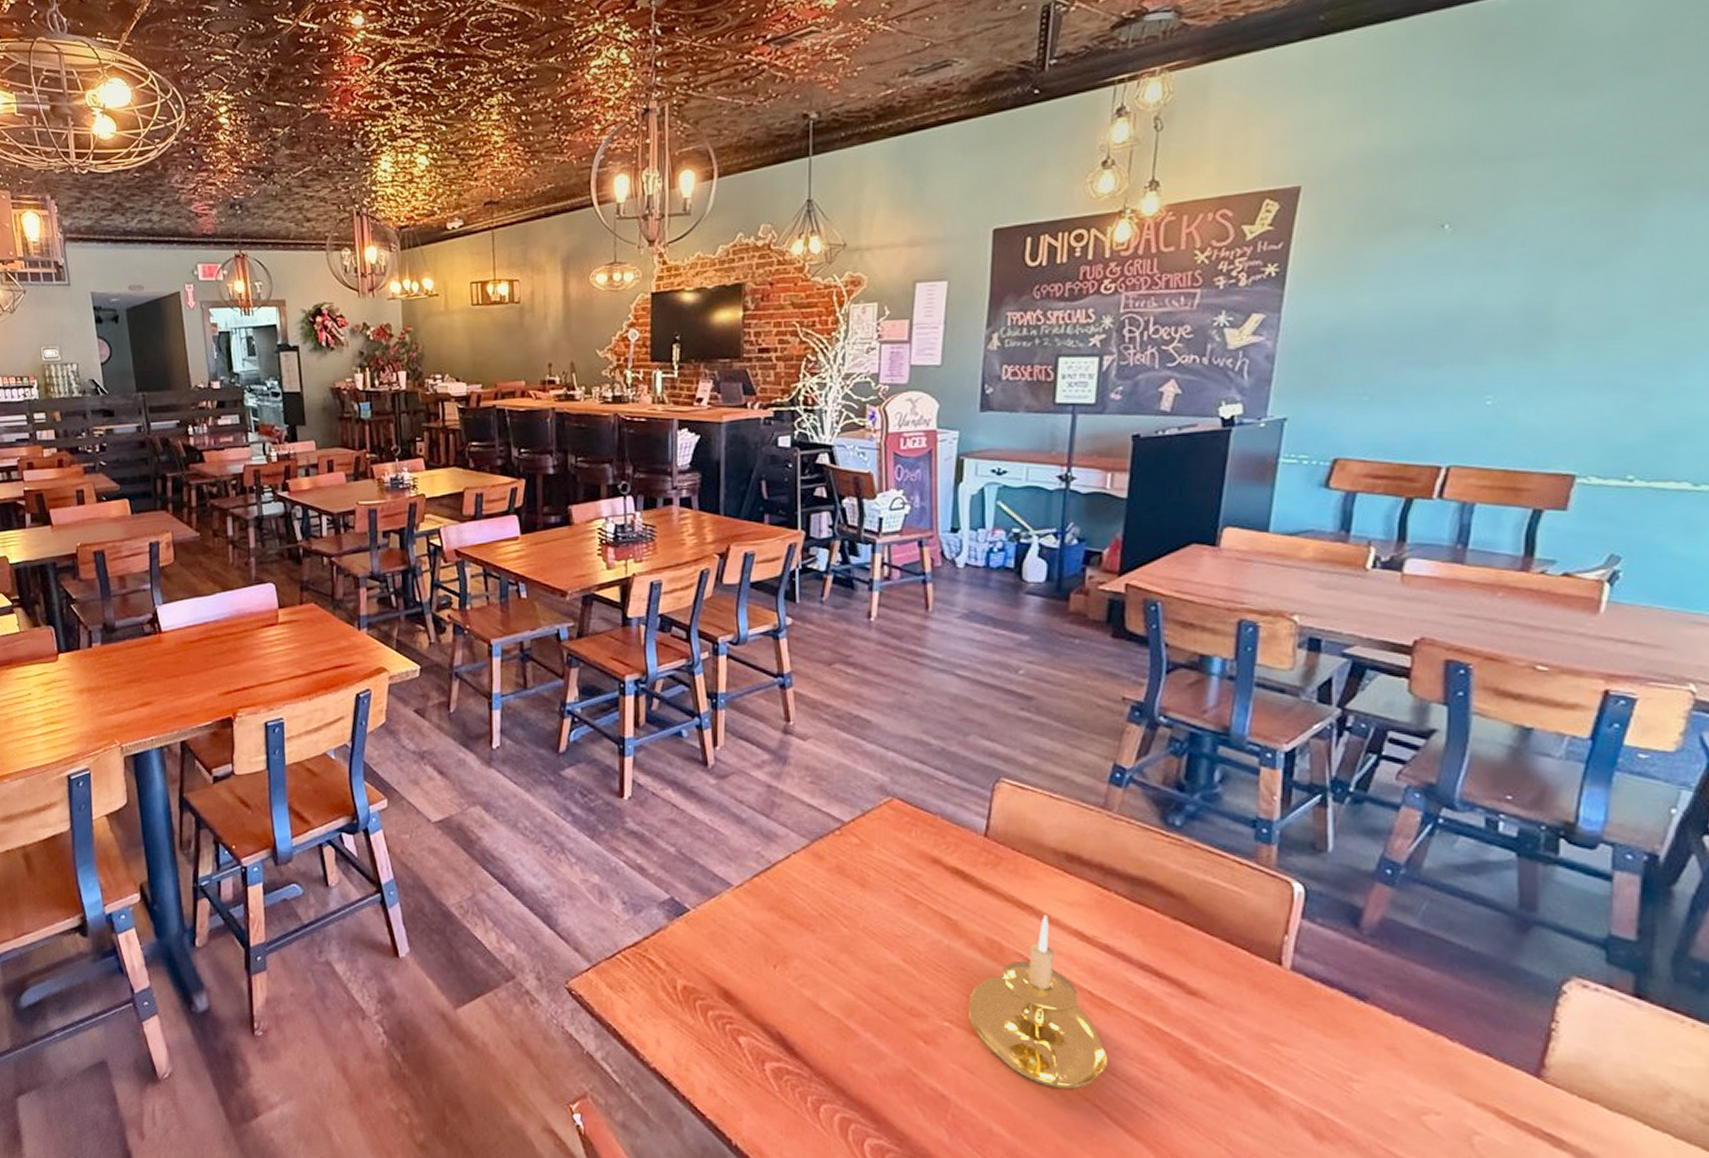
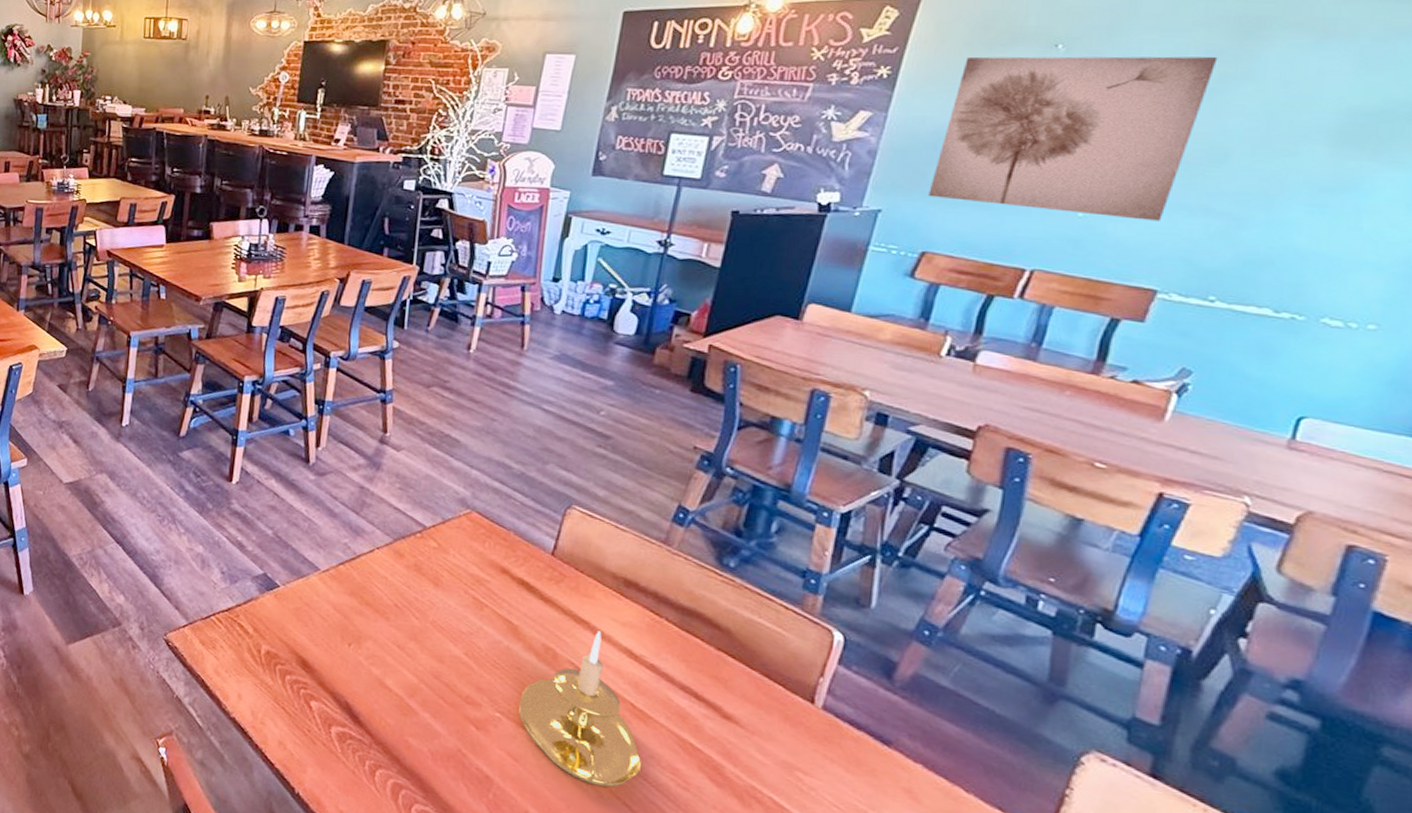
wall art: none [1333,223,1604,403] -> present [928,56,1218,221]

